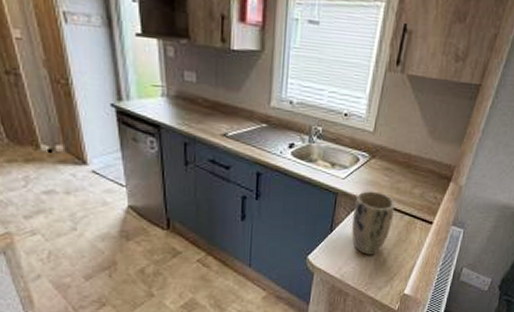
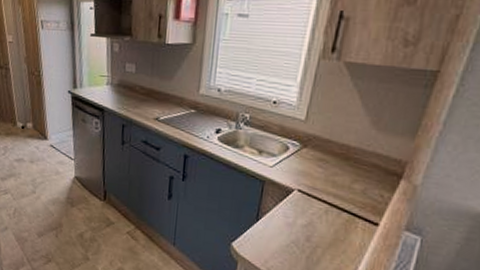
plant pot: present [351,191,396,255] -> none [279,181,331,252]

